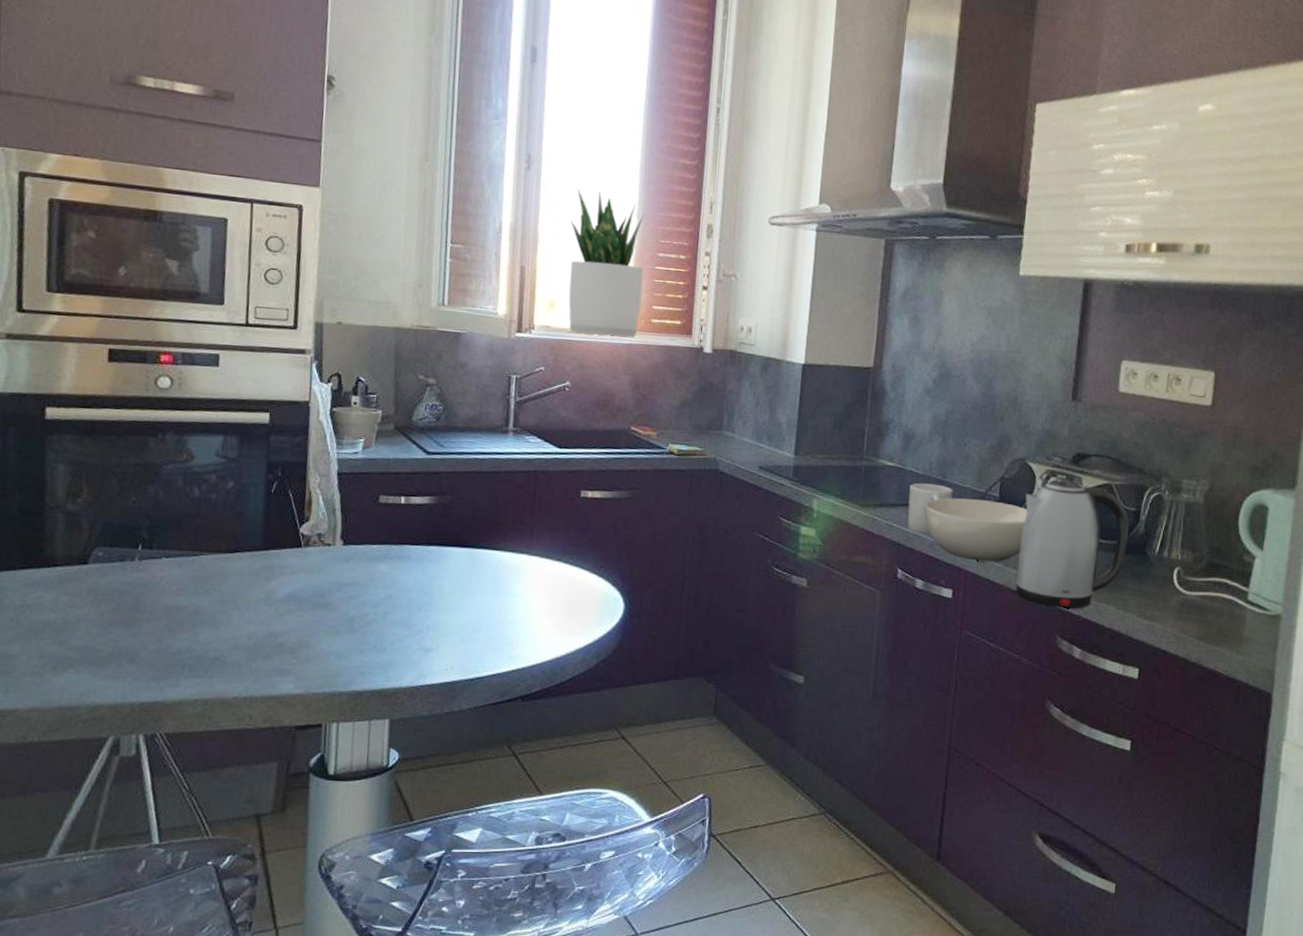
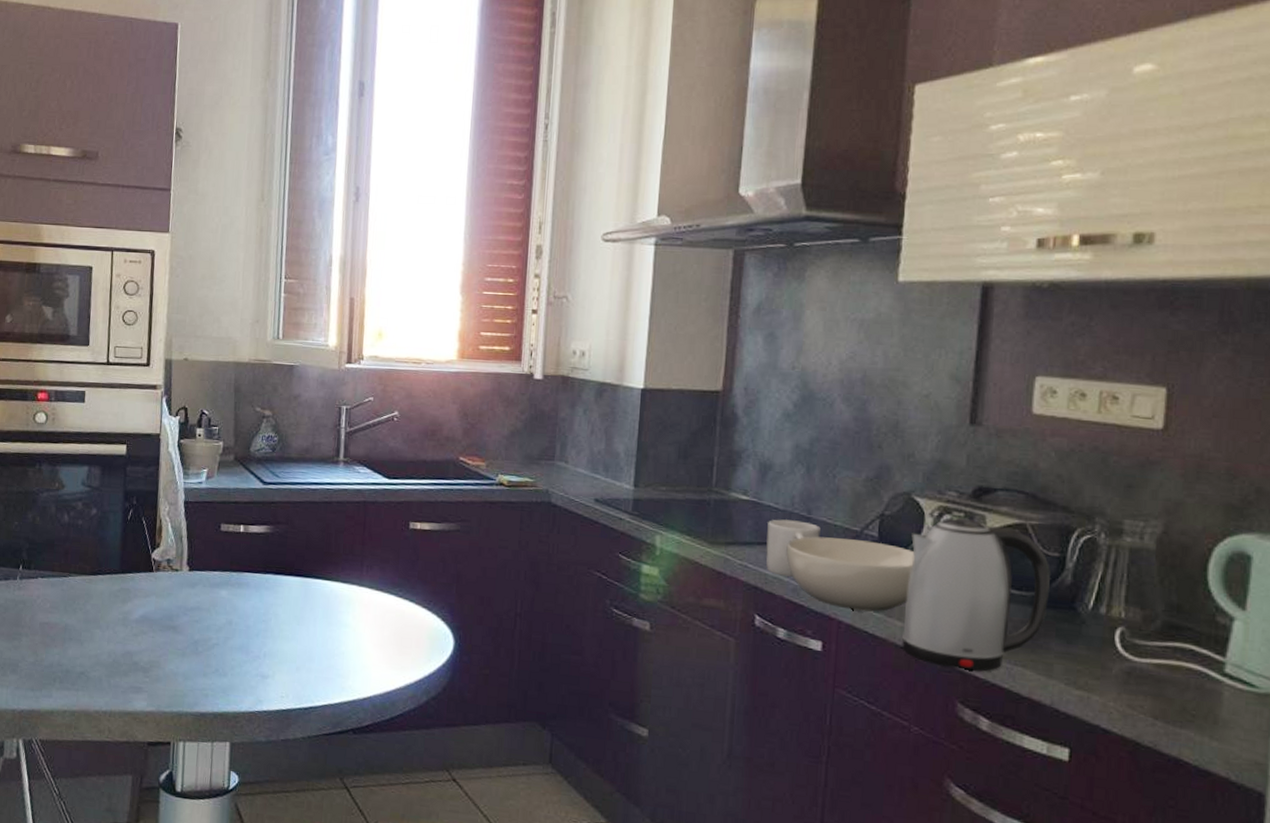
planter: present [568,189,645,338] -> none [396,218,472,366]

